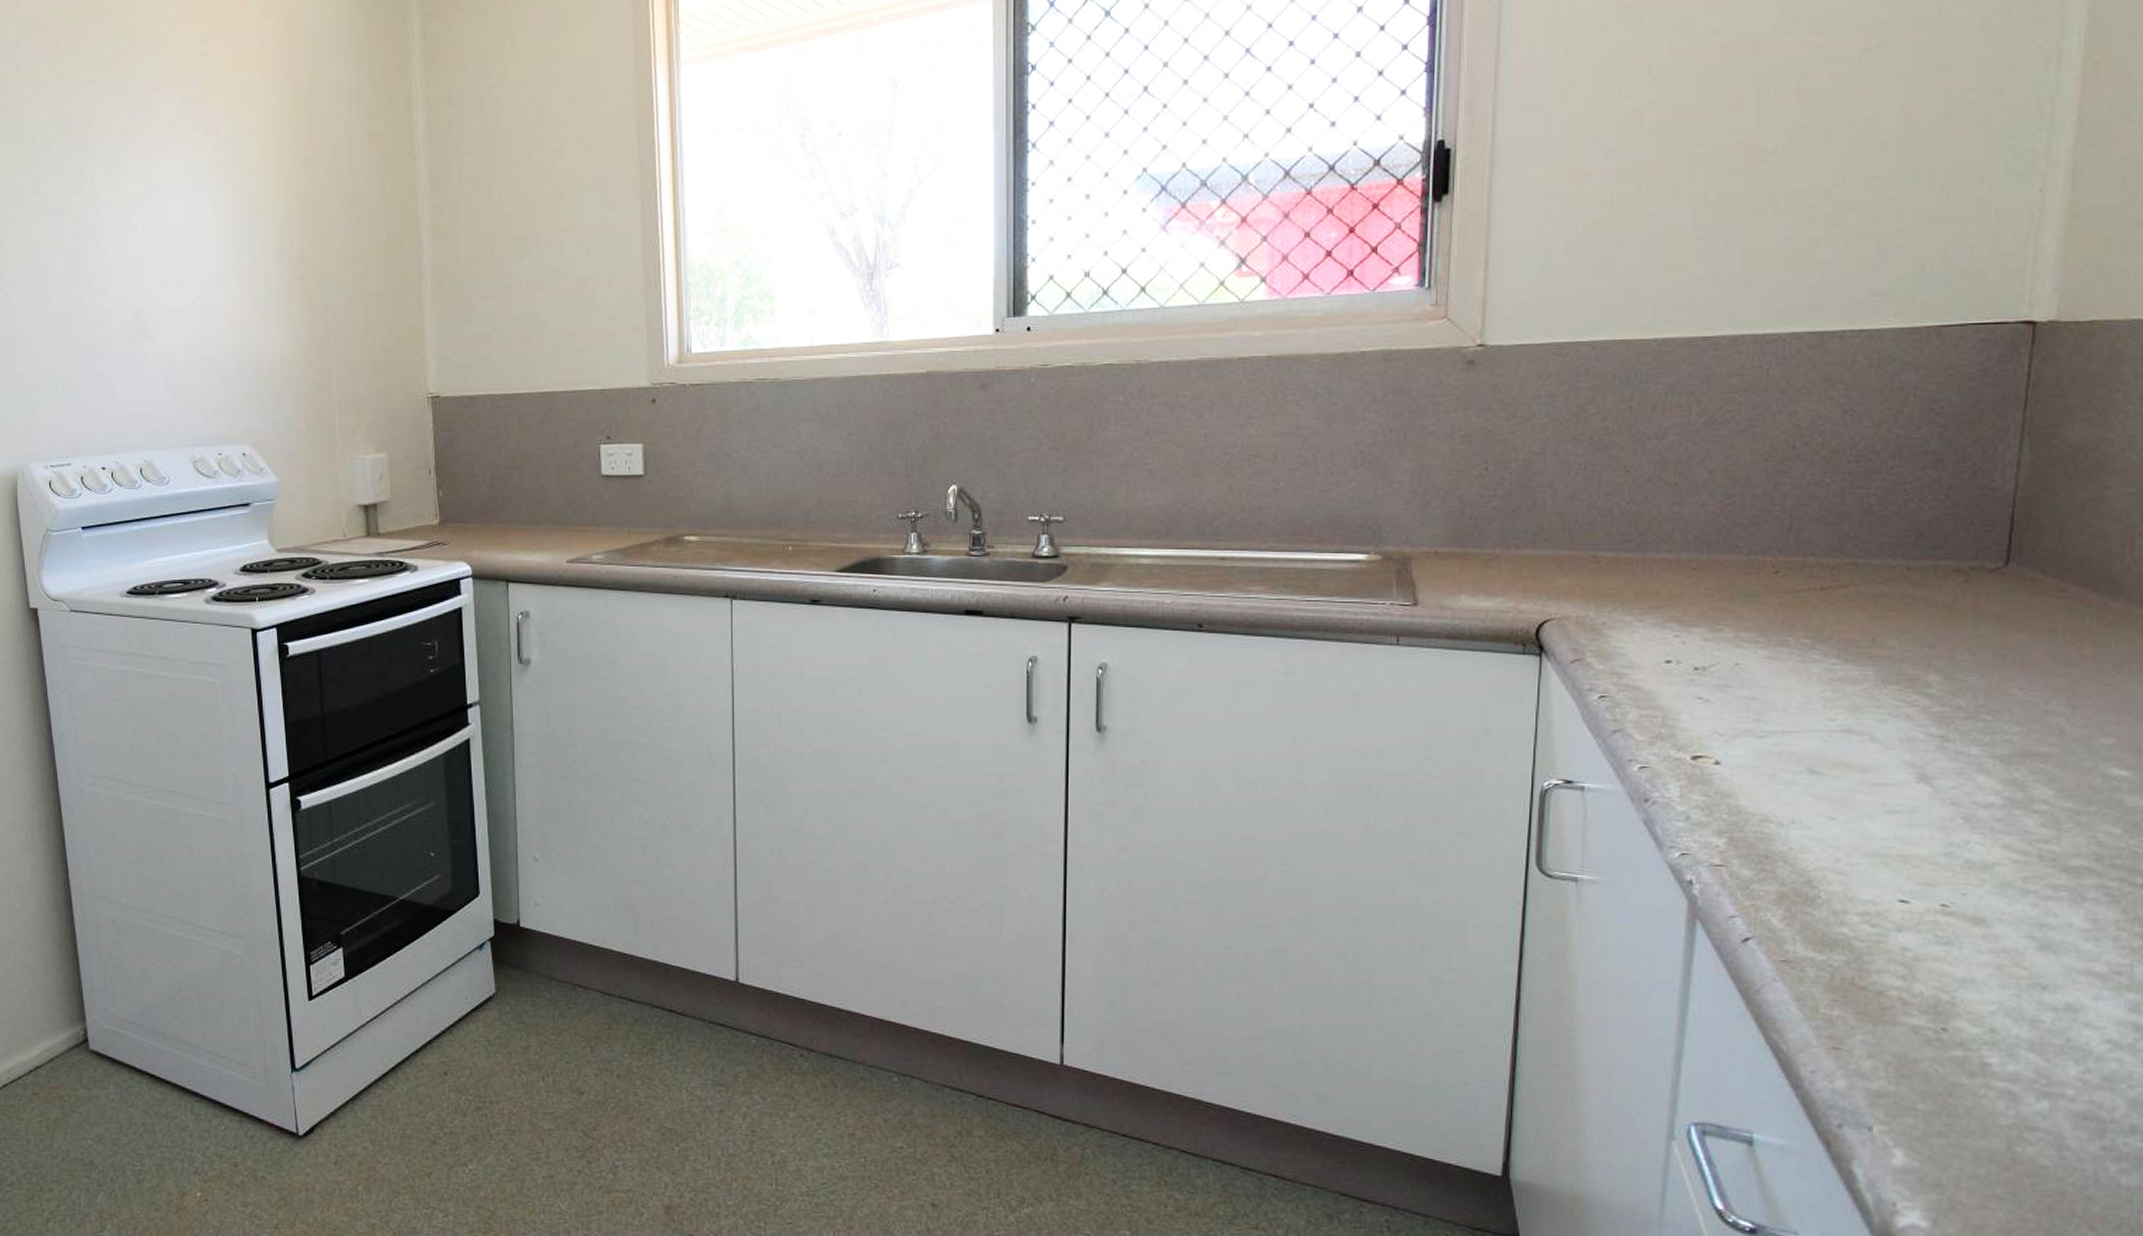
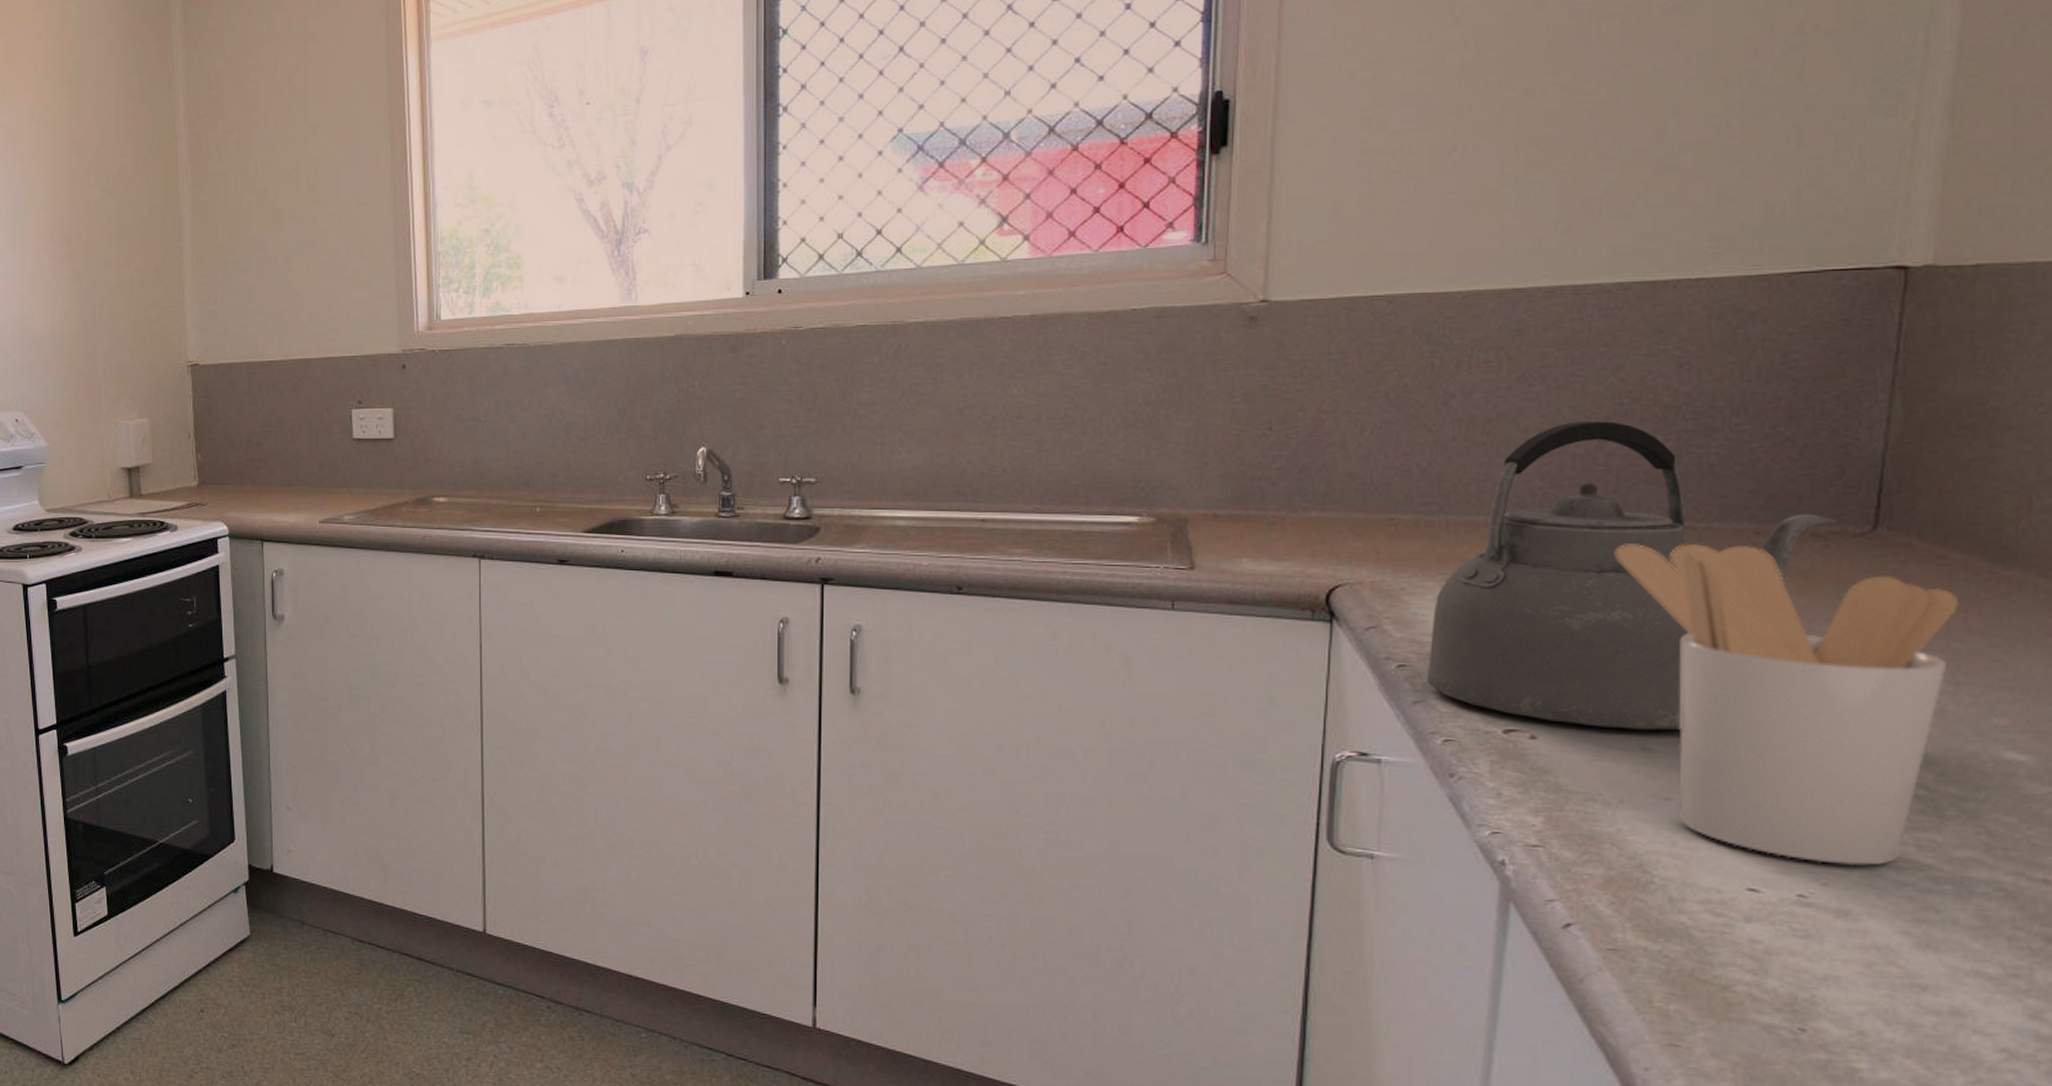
kettle: none [1625,463,1977,754] -> present [1427,421,1839,731]
utensil holder: none [1789,579,2076,876] -> present [1616,544,1959,866]

